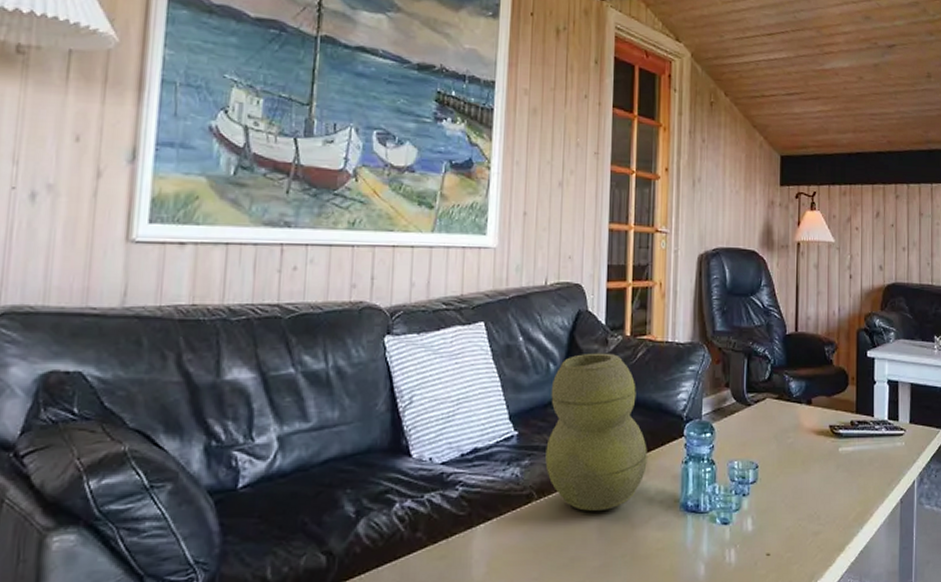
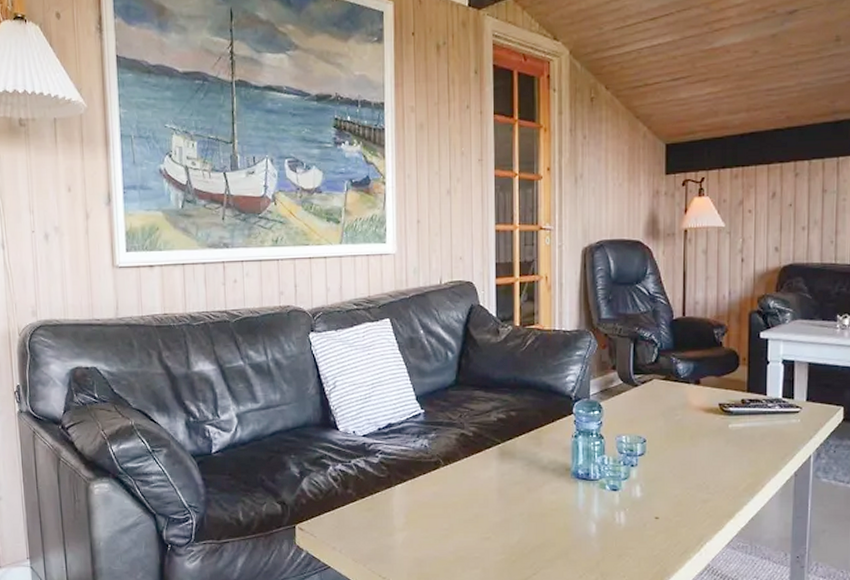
vase: present [545,353,647,511] -> none [449,341,539,476]

